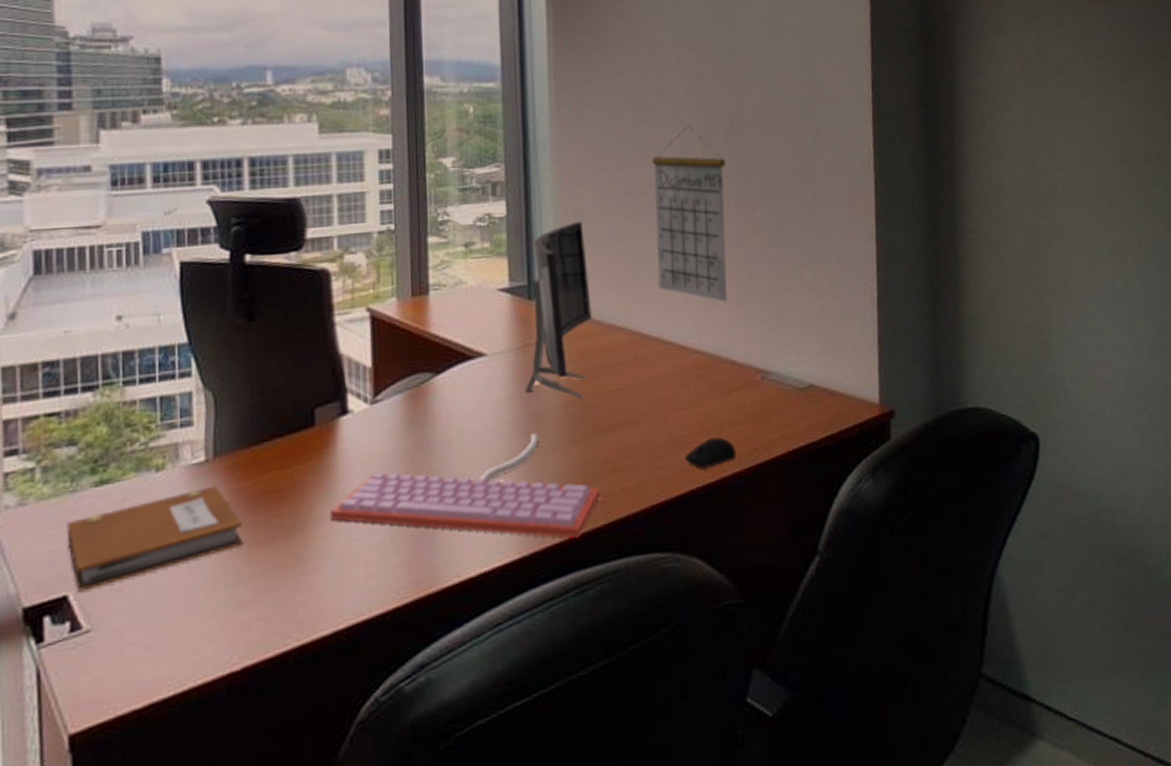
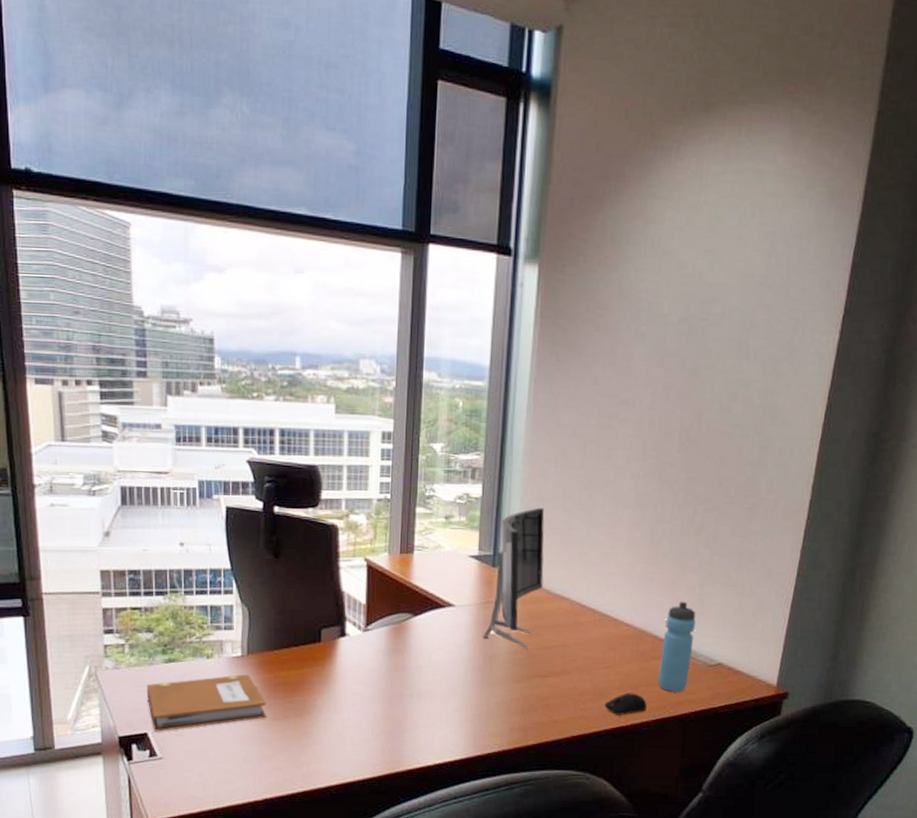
keyboard: present [330,432,601,539] -> none [329,669,534,751]
calendar: present [651,126,728,302] -> none [601,434,676,588]
water bottle: none [741,314,779,429] -> present [658,601,696,692]

